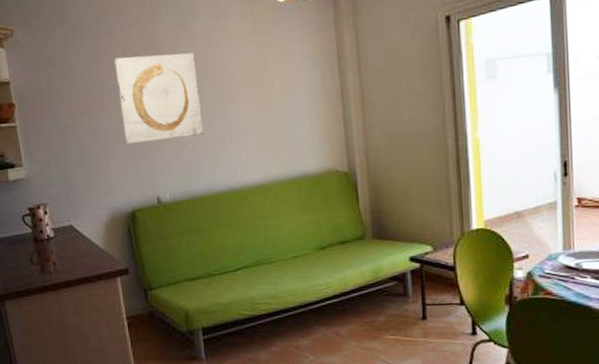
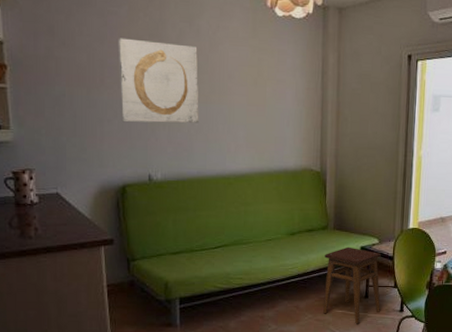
stool: none [365,258,444,352] -> present [323,247,382,324]

